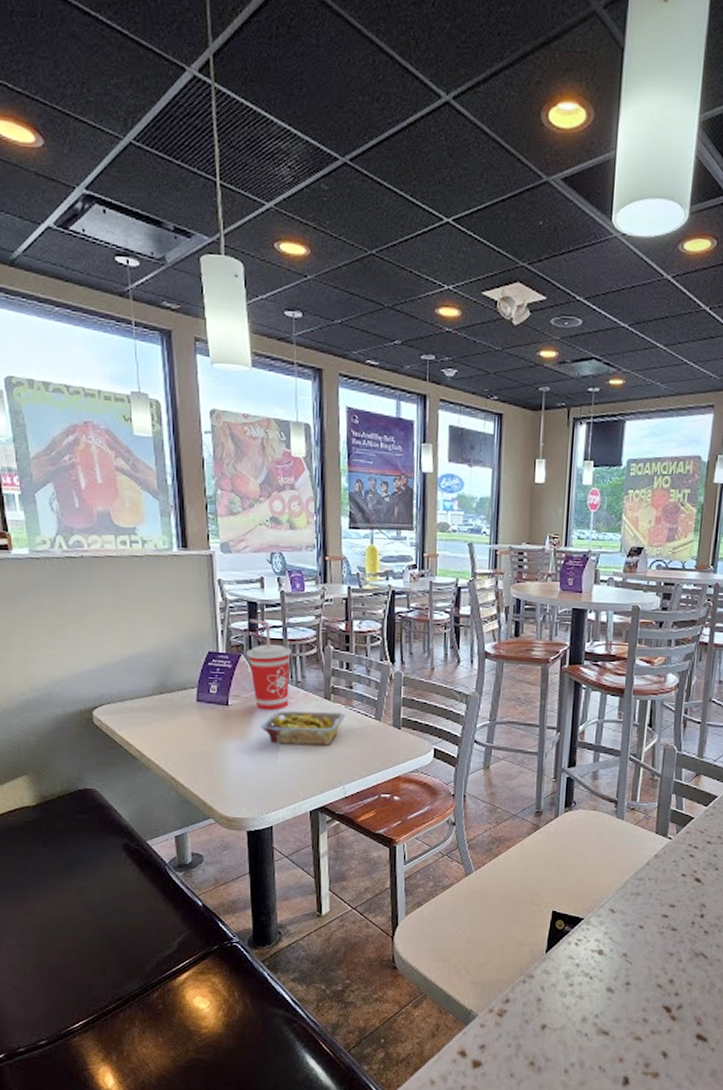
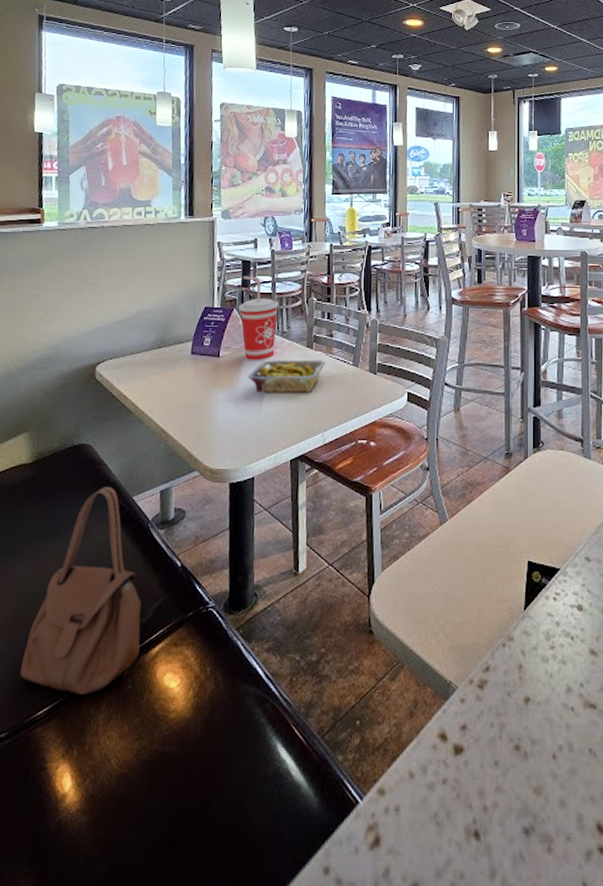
handbag: none [51,831,168,1013] -> present [20,487,141,696]

